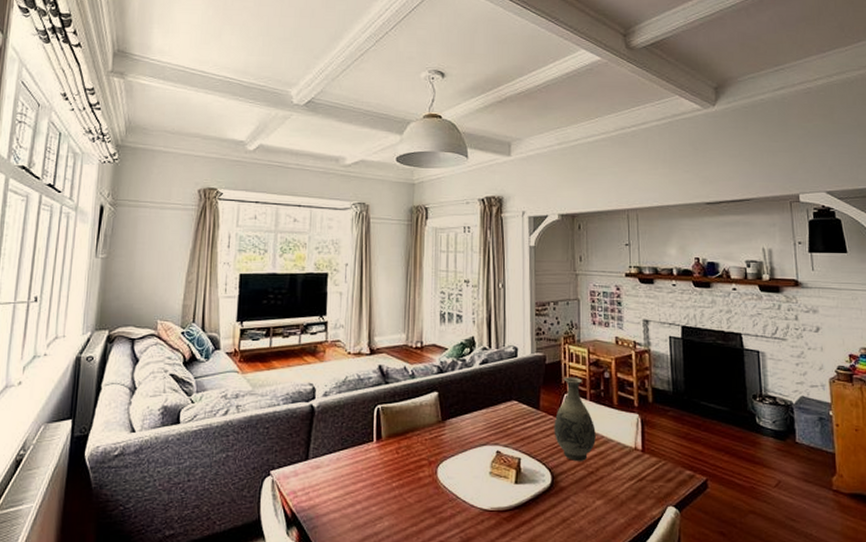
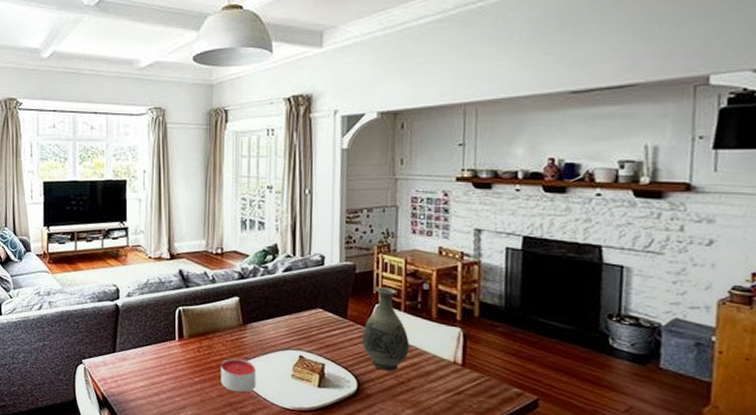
candle: none [419,457,455,496] -> present [220,358,257,393]

